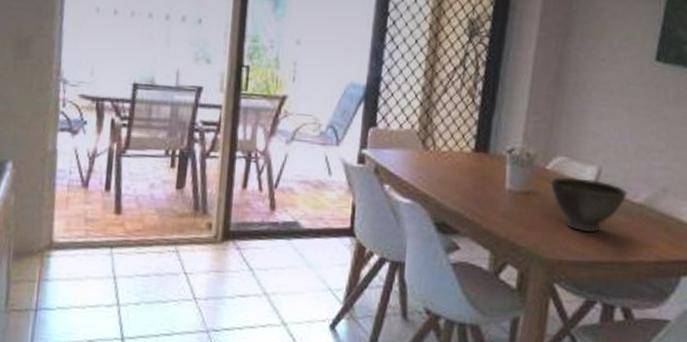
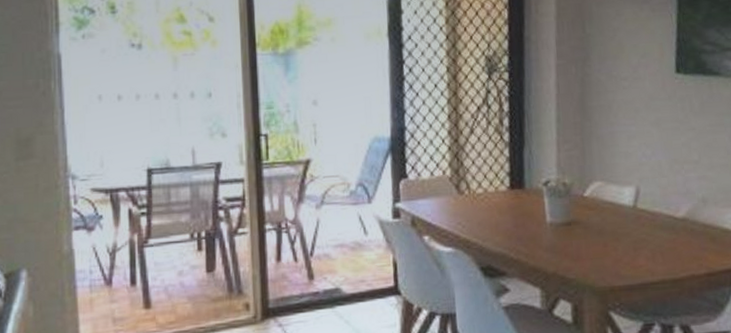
bowl: present [550,177,628,233] -> none [590,200,669,254]

